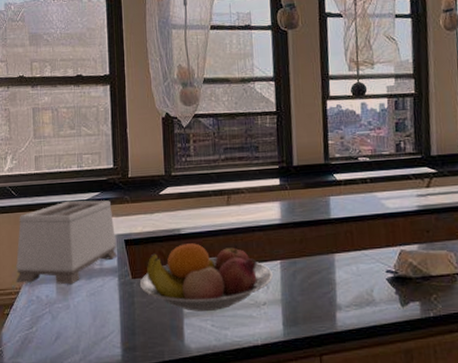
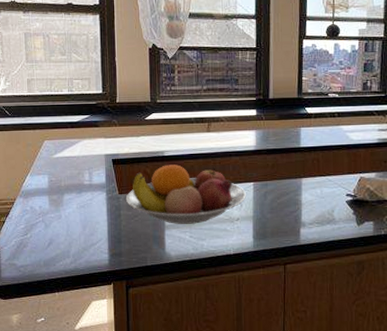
toaster: present [15,200,117,285] -> none [11,122,105,198]

